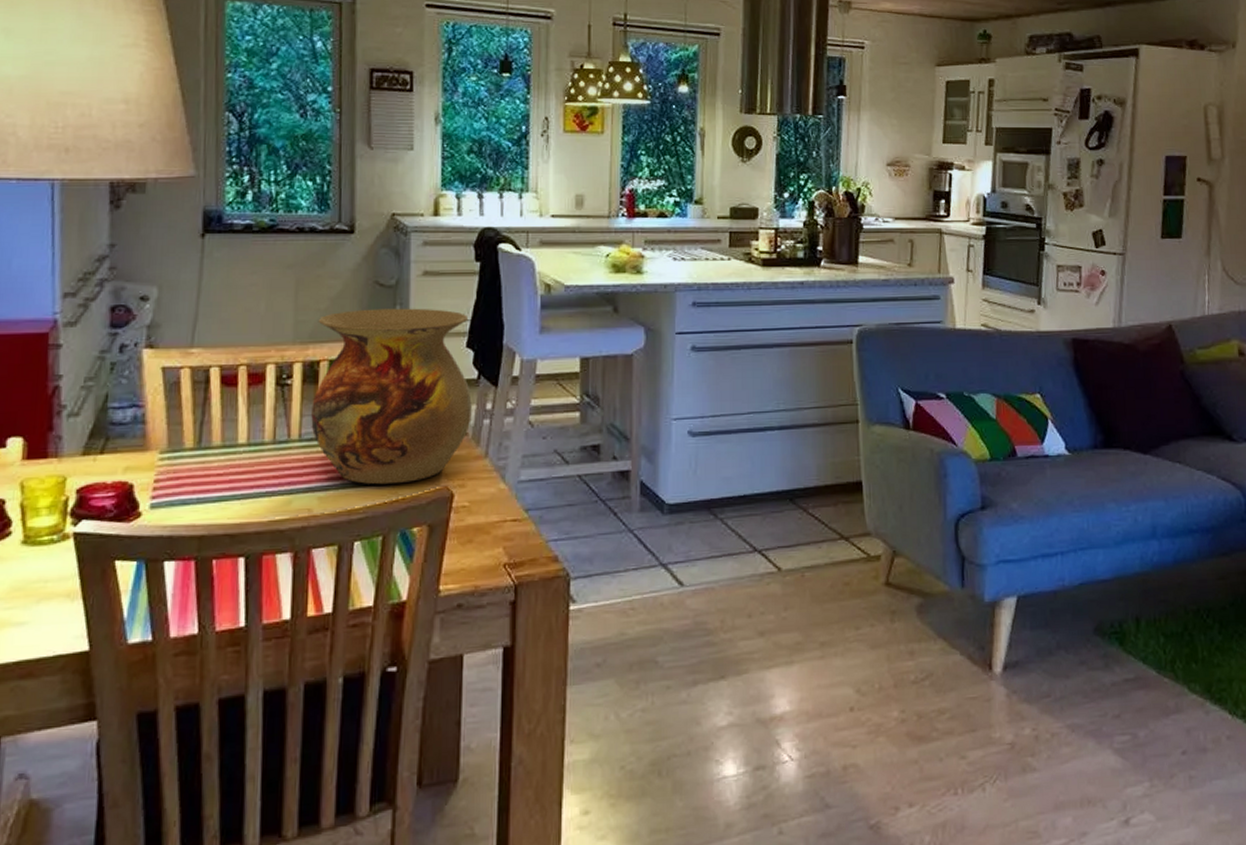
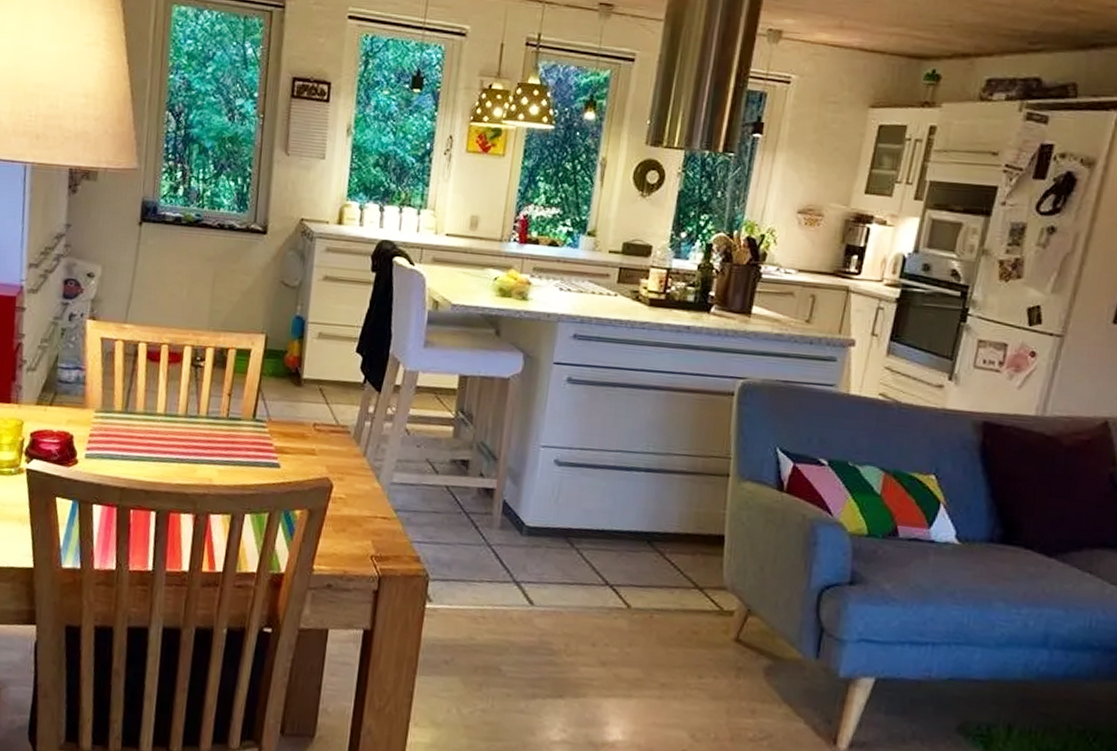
vase: present [311,308,472,485] -> none [217,305,360,469]

